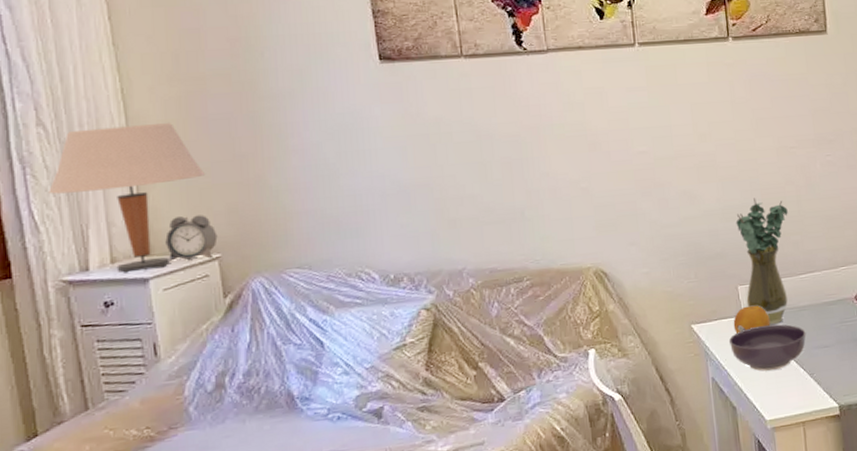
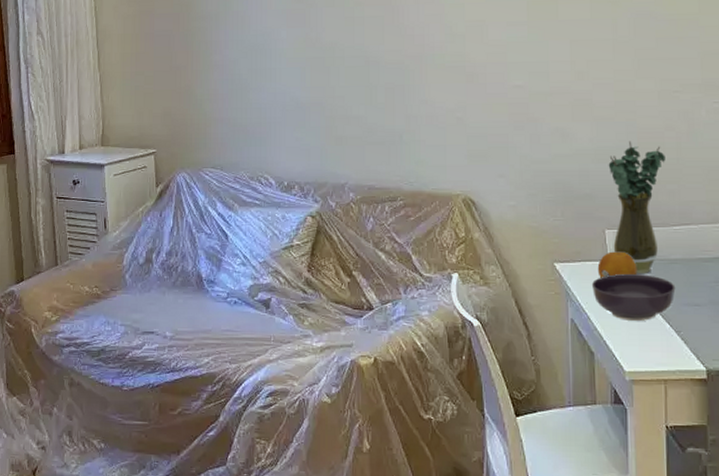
table lamp: present [48,122,205,273] -> none [42,36,149,158]
alarm clock: present [165,215,218,261] -> none [118,115,155,153]

